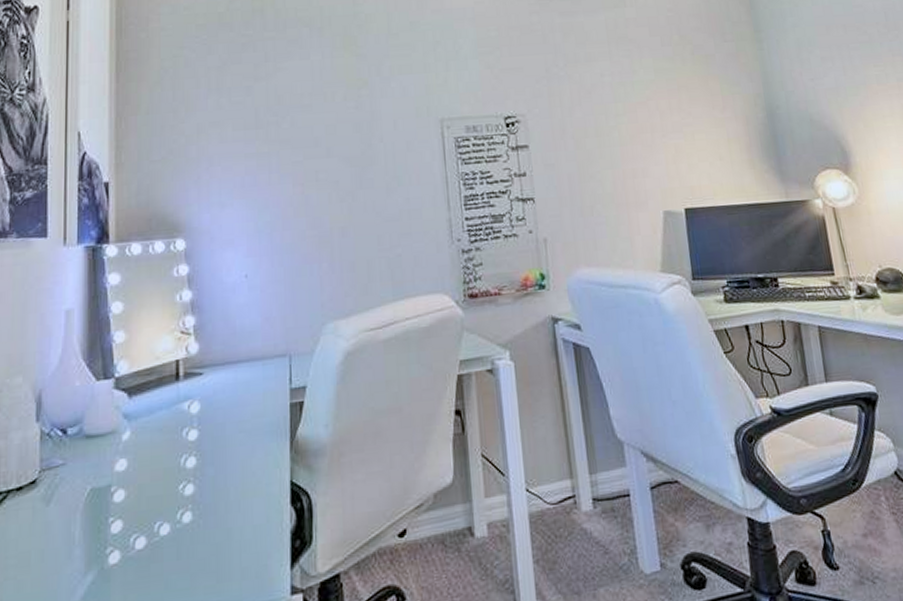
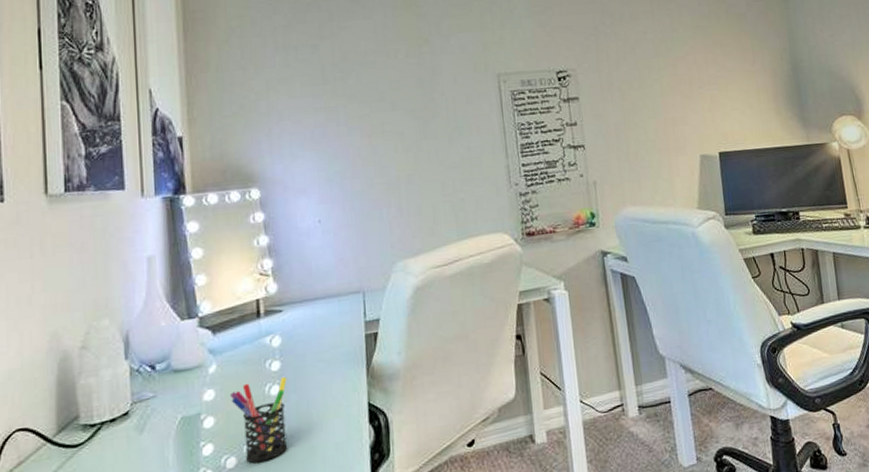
pen holder: none [144,447,204,545] -> present [230,376,288,464]

